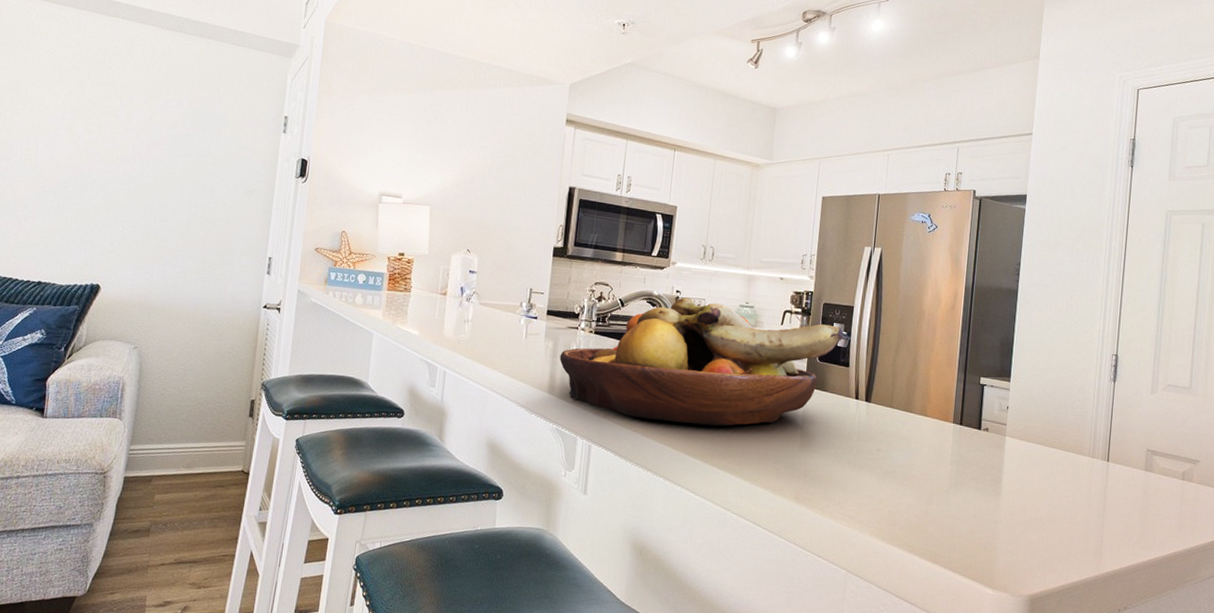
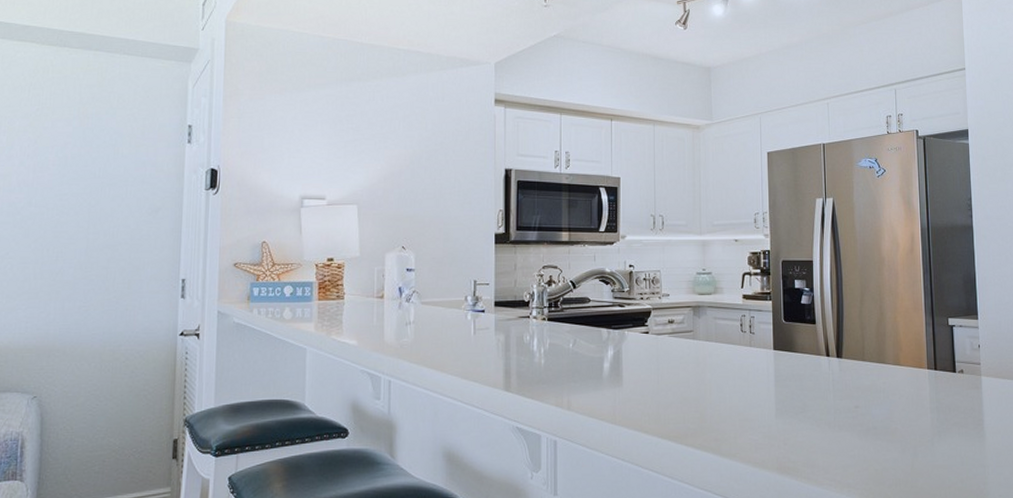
fruit bowl: present [559,297,843,426] -> none [513,271,806,405]

